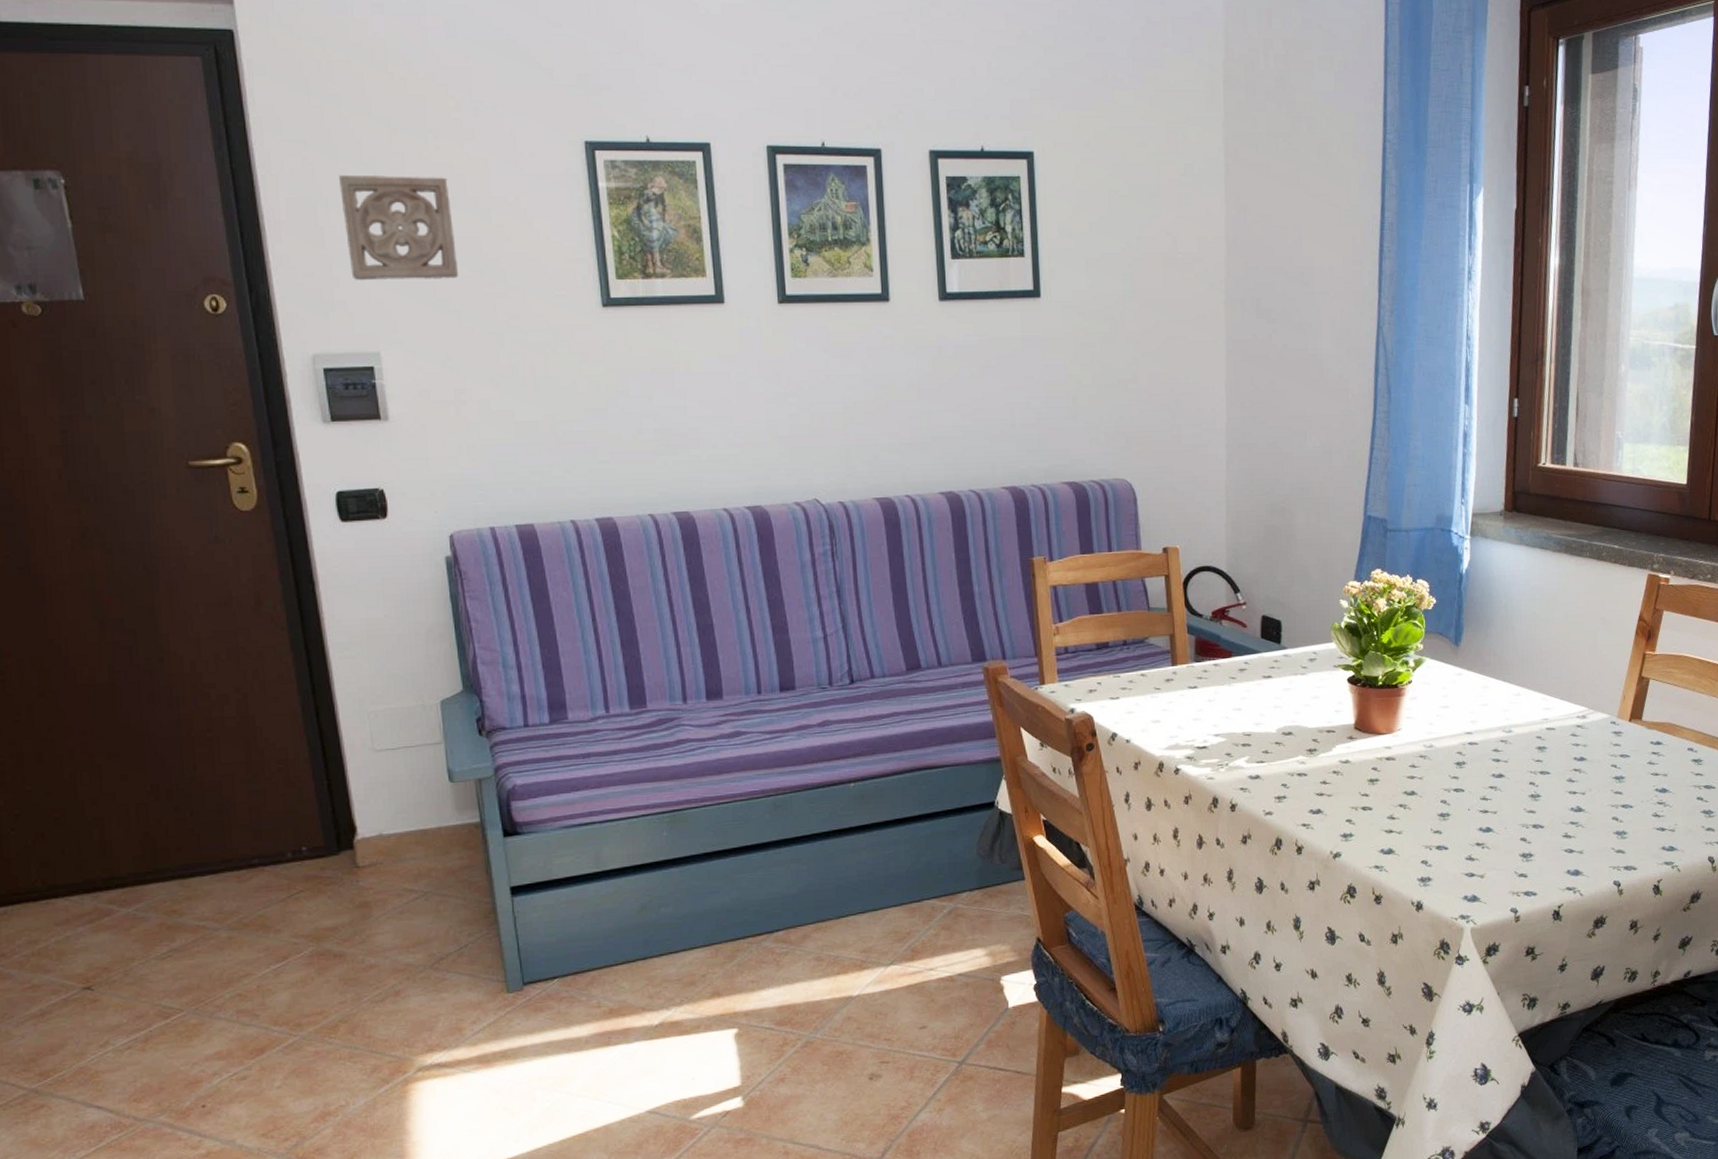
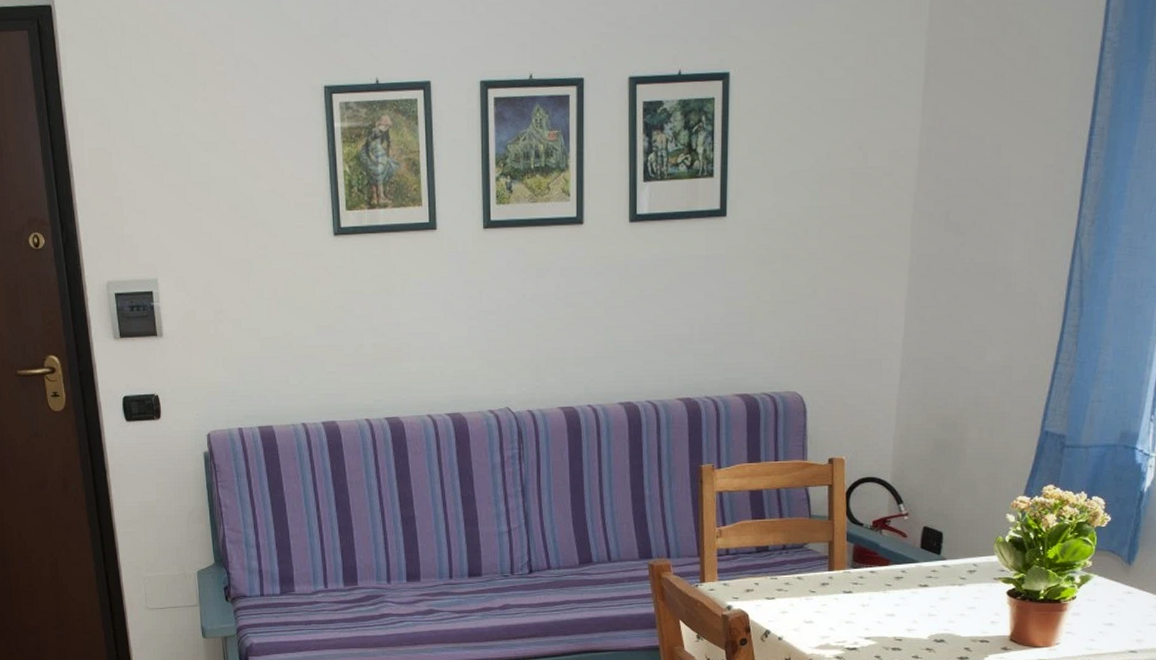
wall ornament: present [339,174,459,280] -> none [129,124,220,217]

